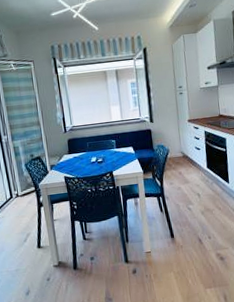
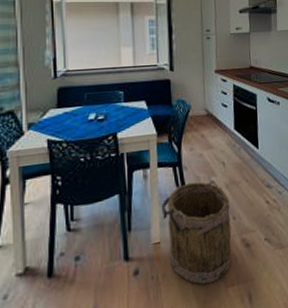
bucket: none [150,208,209,285] -> present [161,180,232,285]

